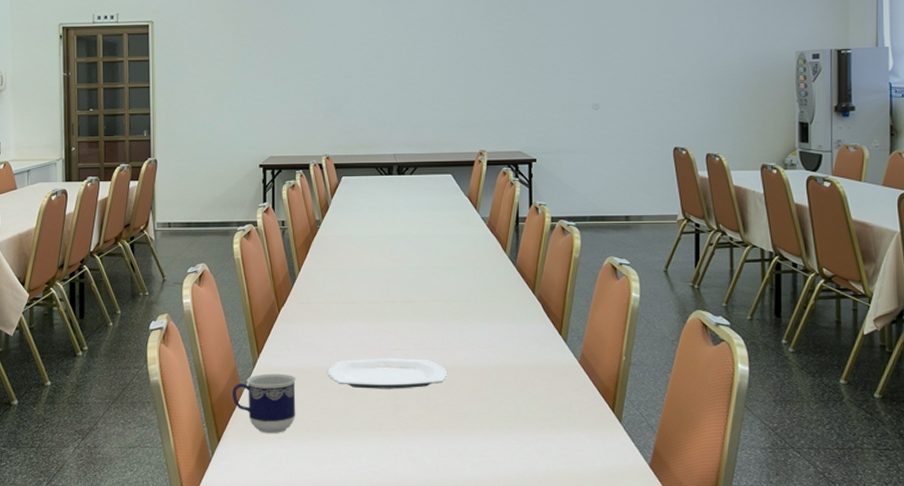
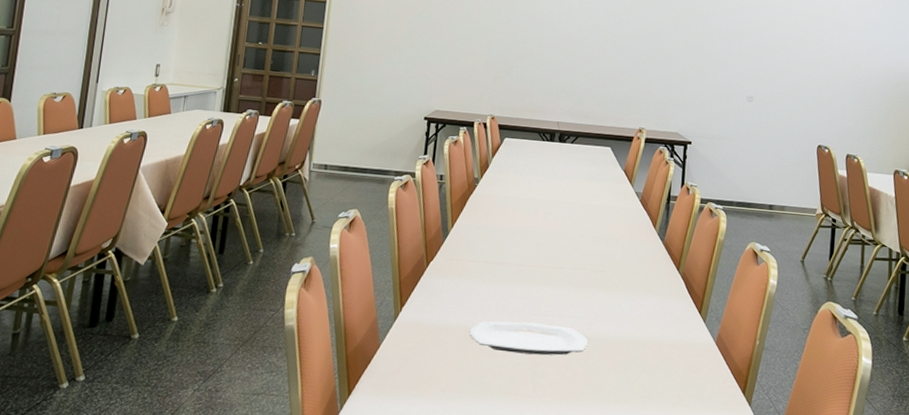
cup: present [231,373,296,434] -> none [368,328,437,392]

